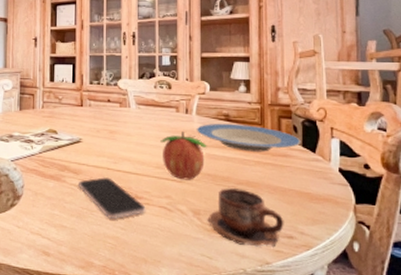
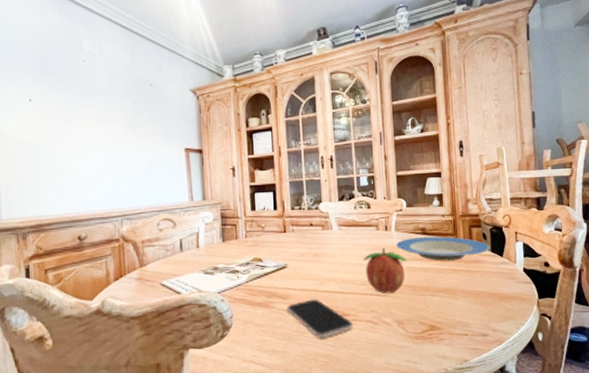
cup: present [207,187,284,248] -> none [410,296,479,348]

